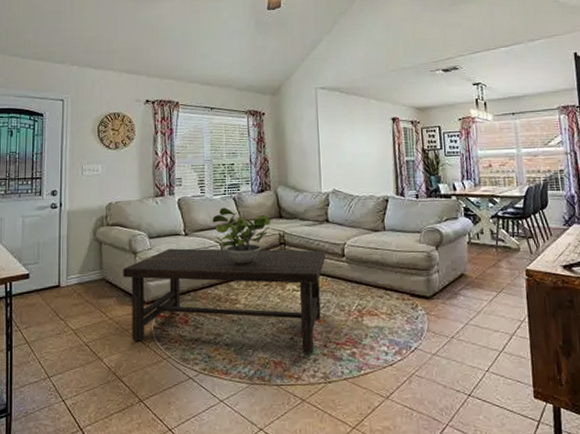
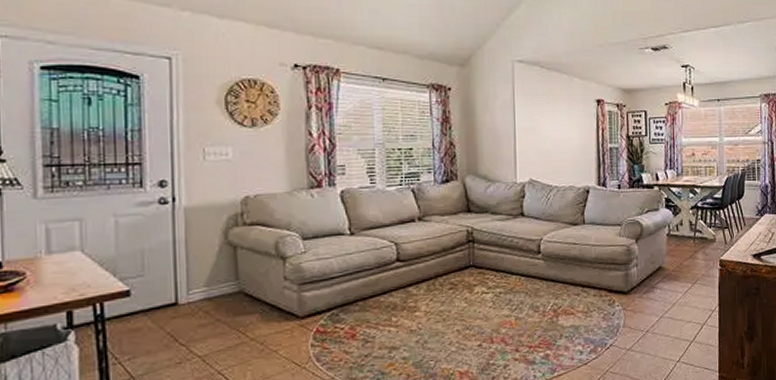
coffee table: present [123,248,326,354] -> none [268,247,520,363]
potted plant: present [212,207,271,264] -> none [385,201,457,267]

